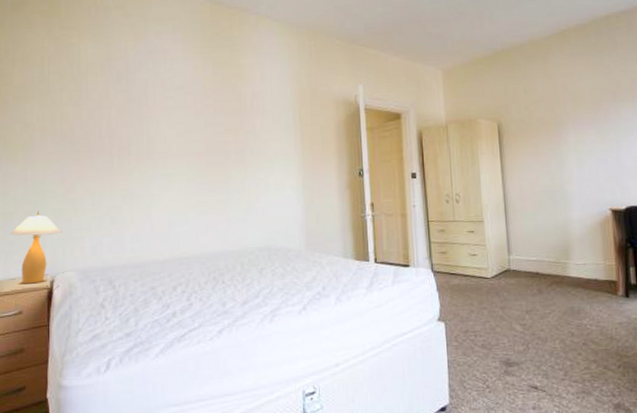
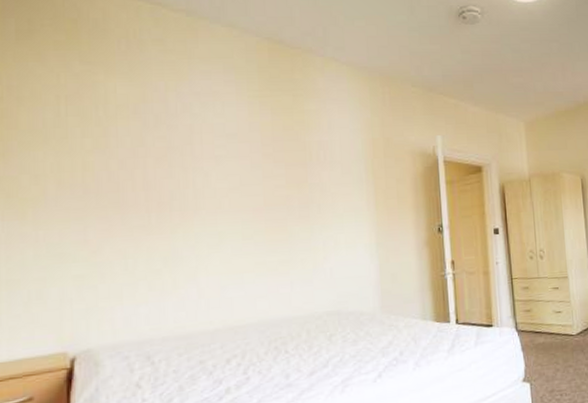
table lamp: present [9,211,62,284] -> none [14,277,86,365]

